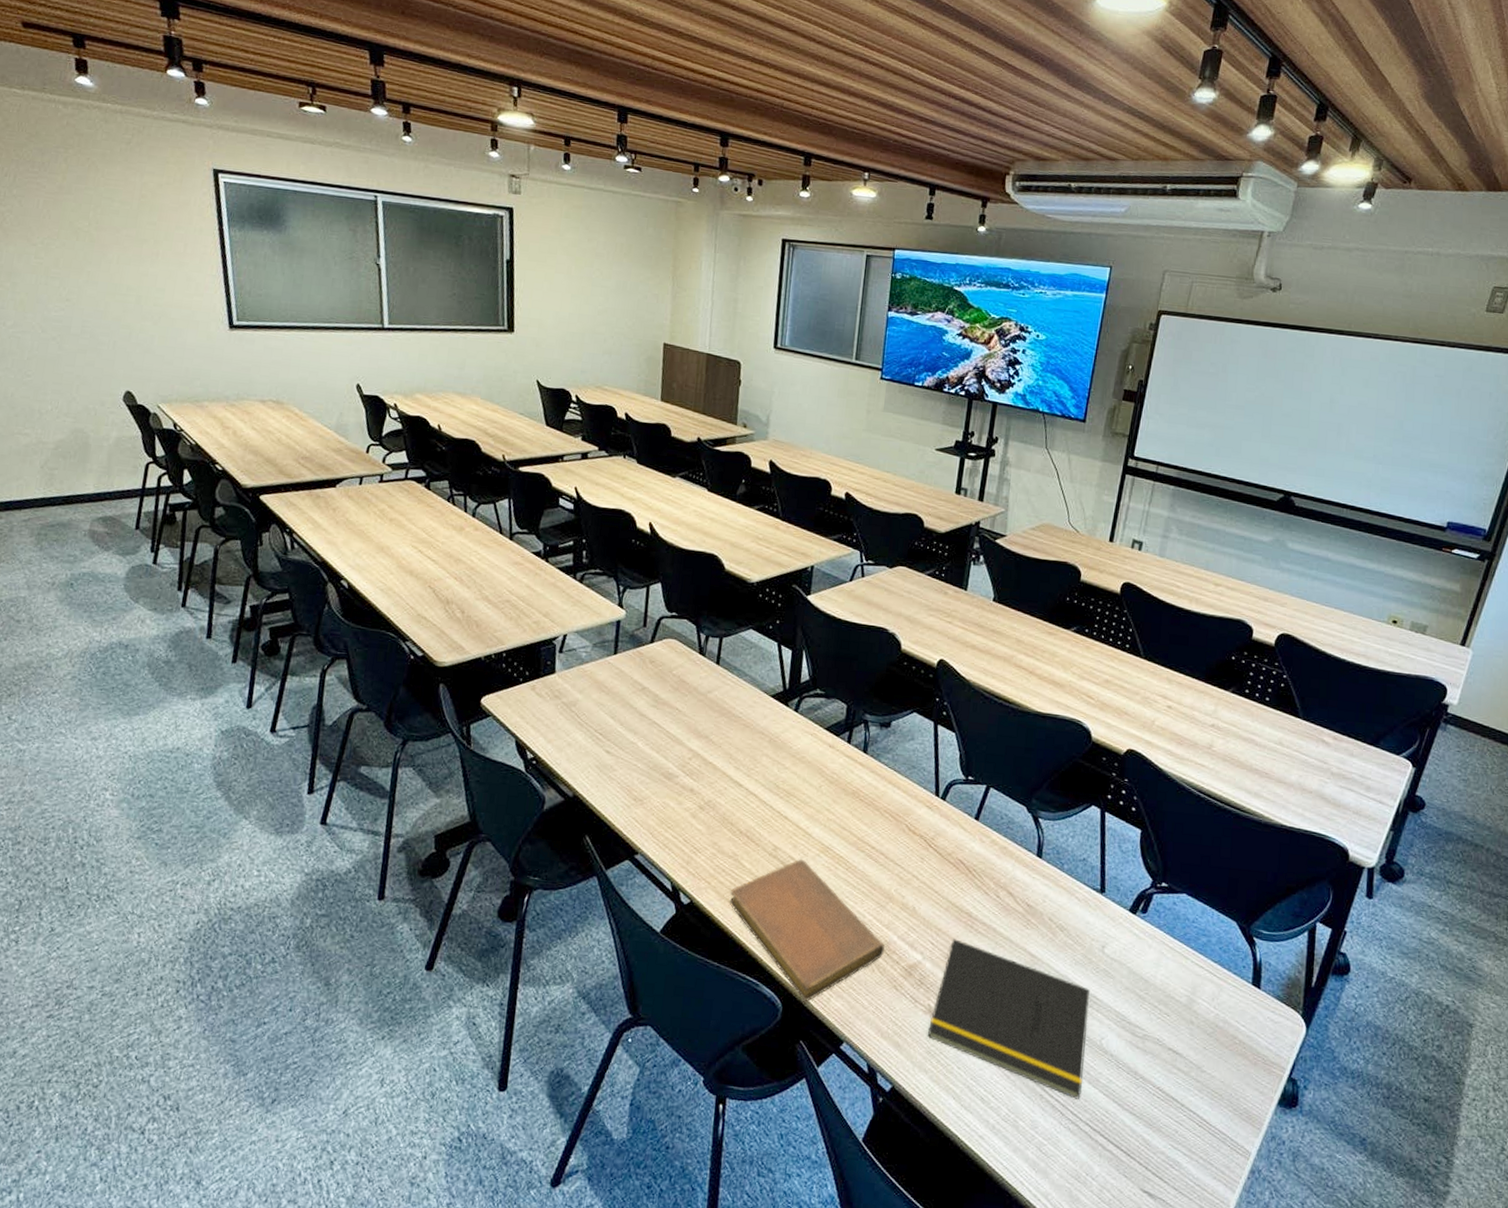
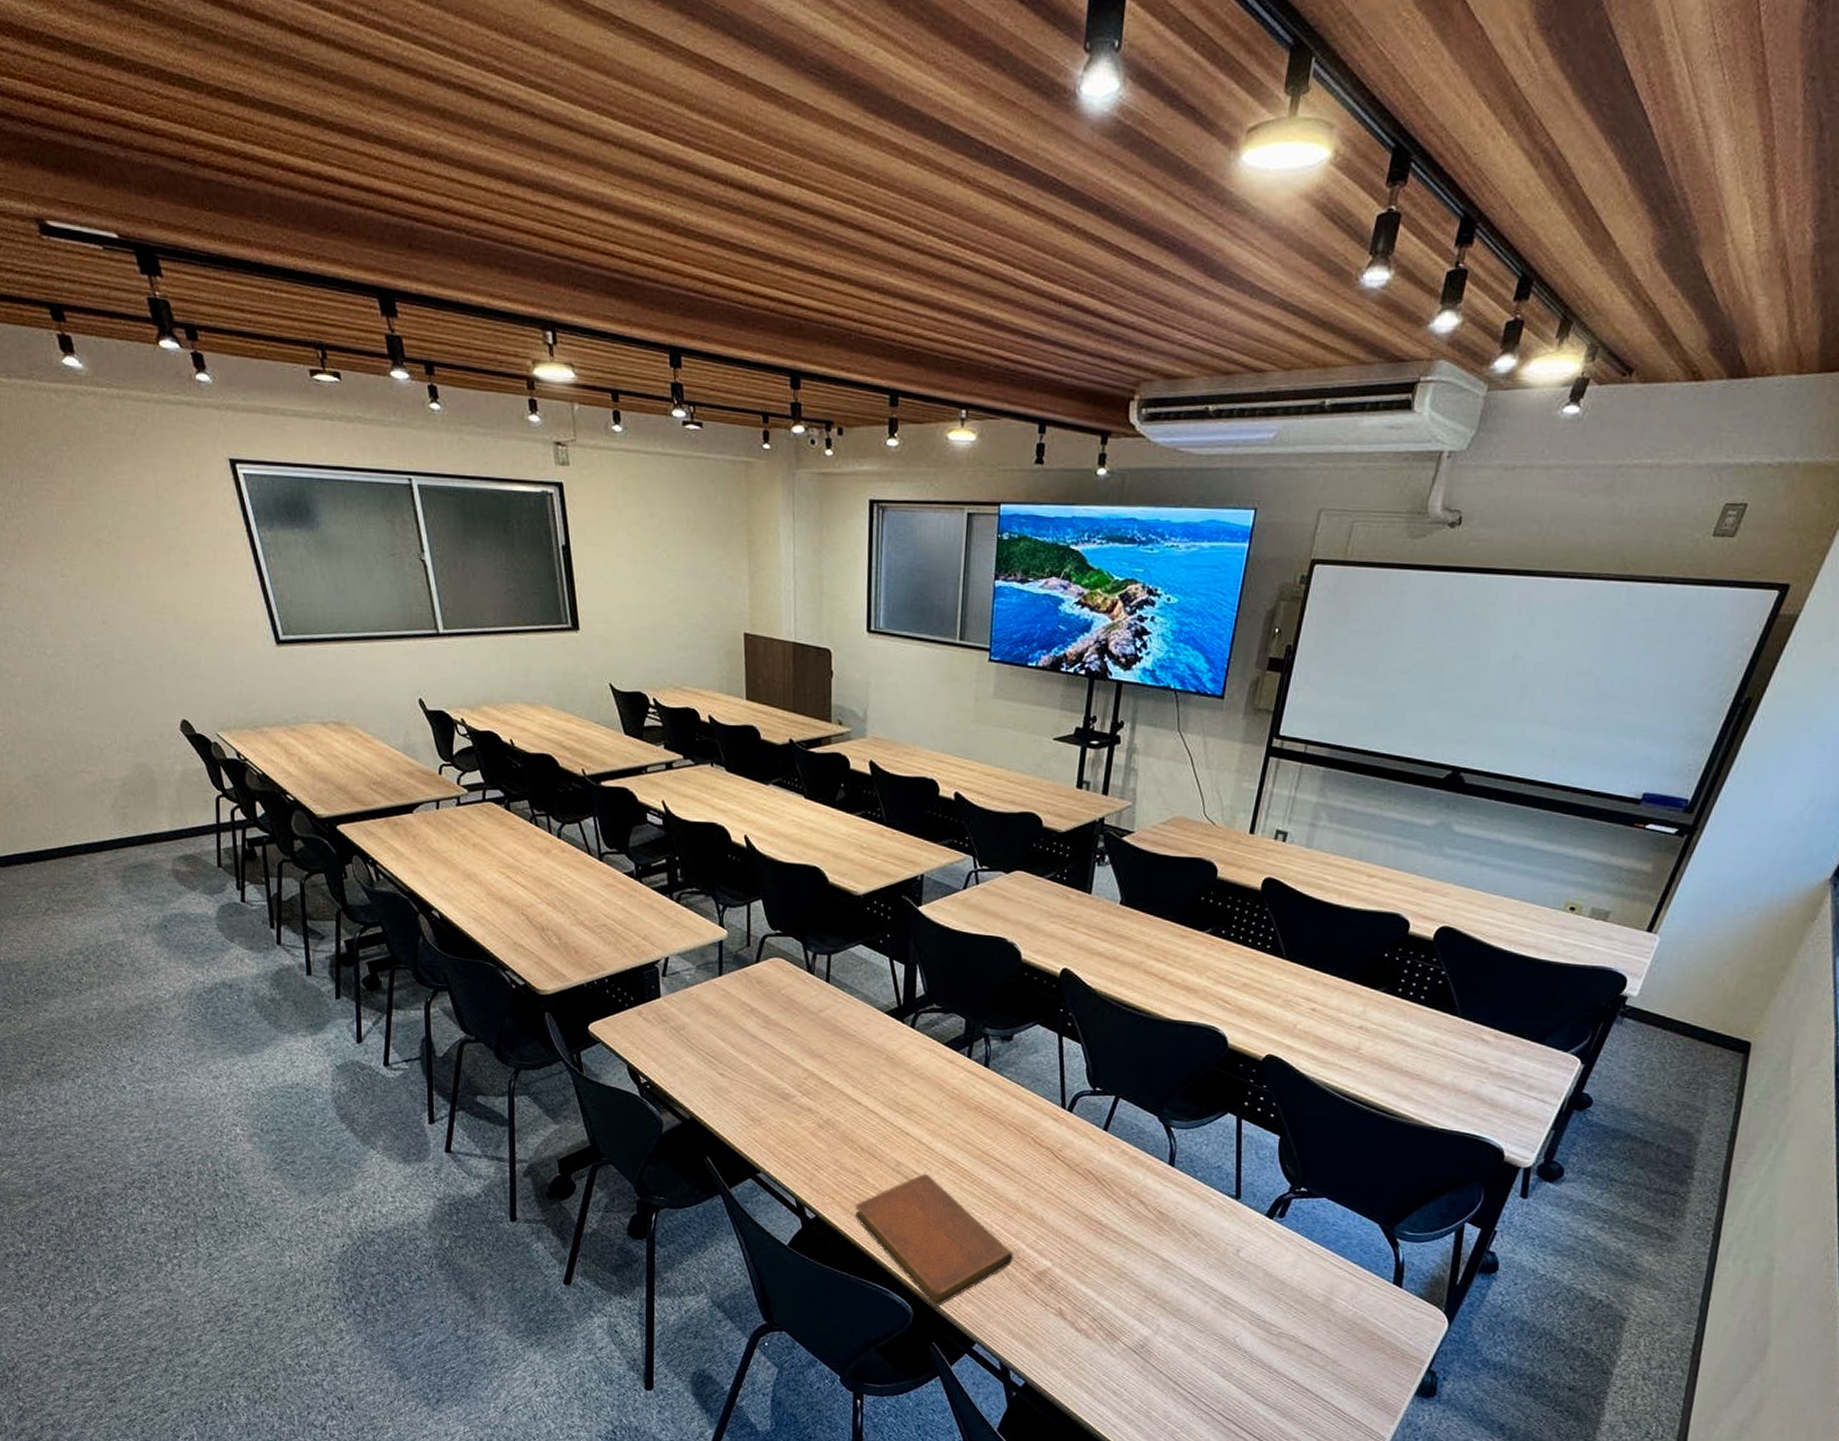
notepad: present [928,939,1091,1099] -> none [1059,1246,1225,1392]

